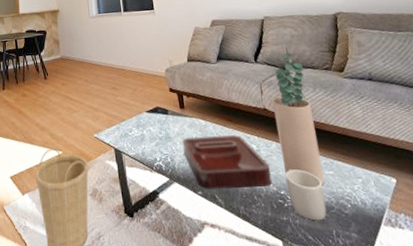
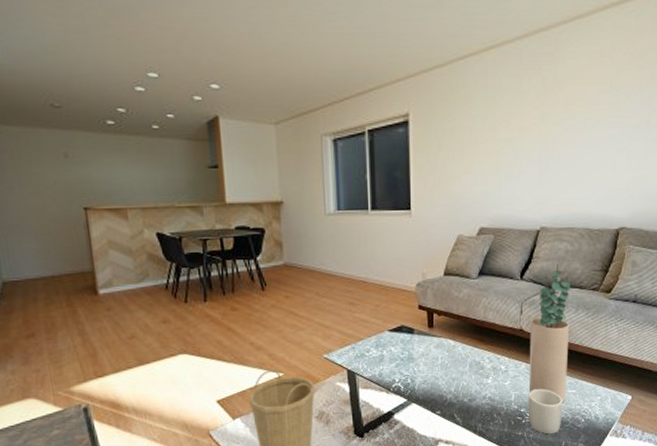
decorative tray: present [182,135,272,189] -> none [426,356,514,409]

